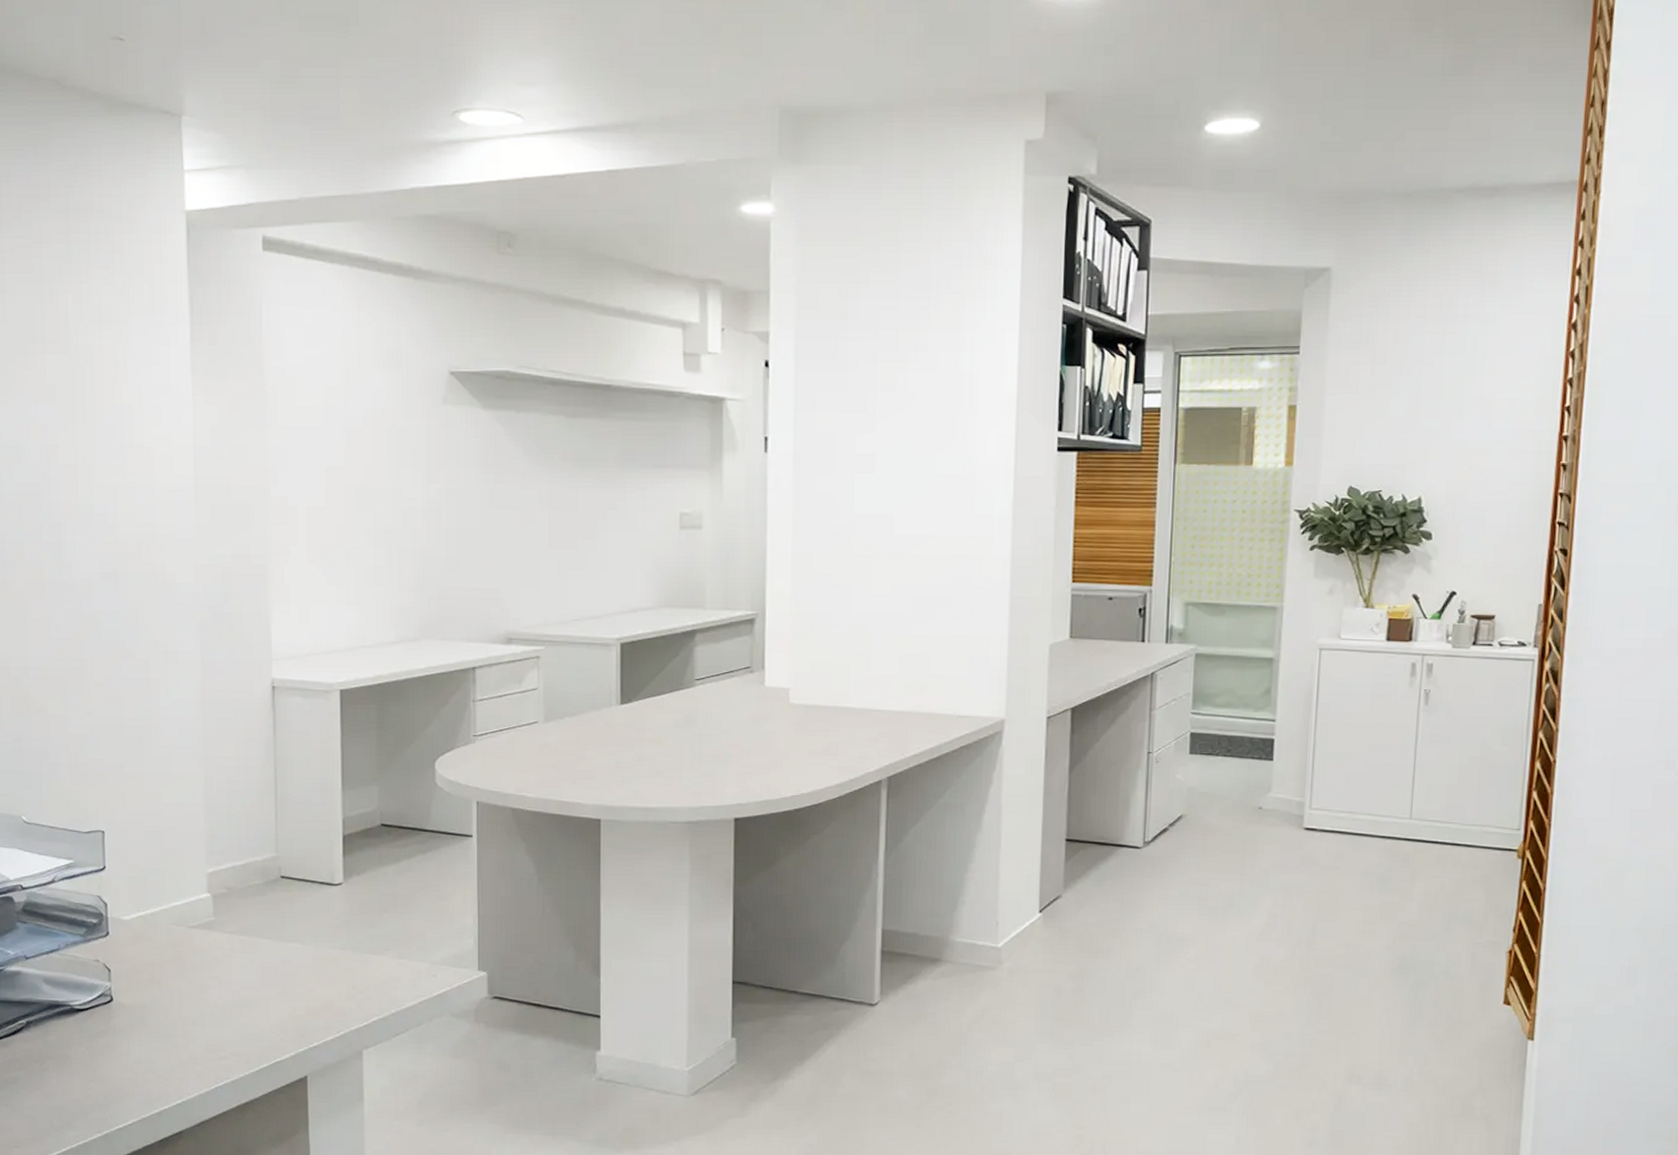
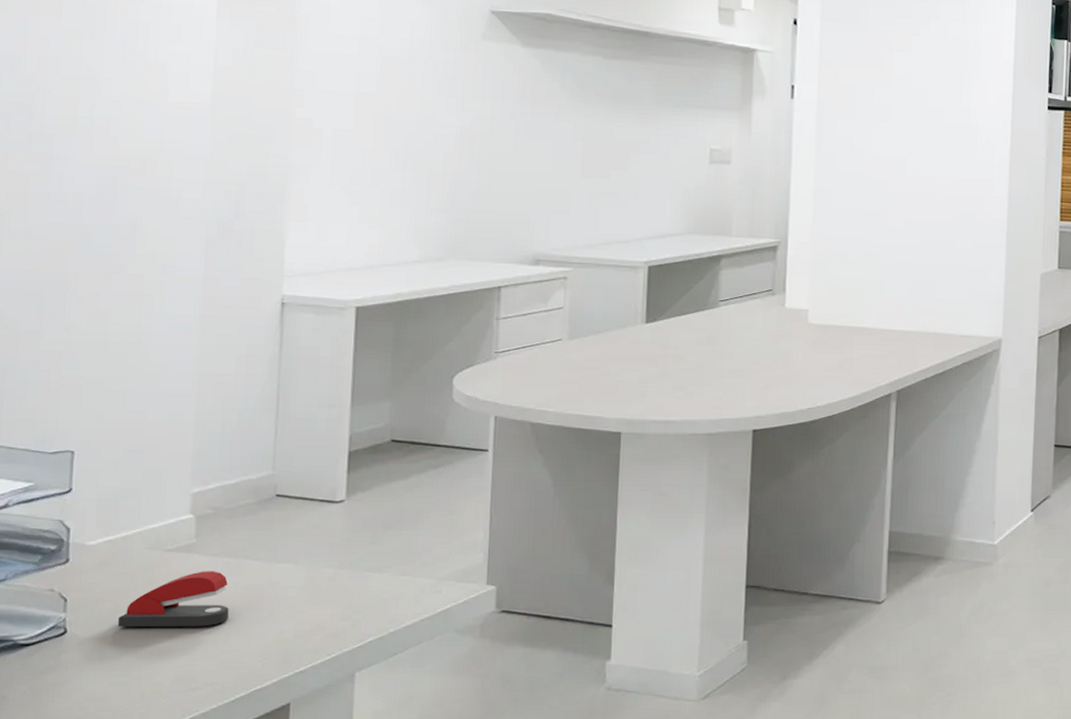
stapler: none [154,947,248,1000] -> present [117,571,229,628]

